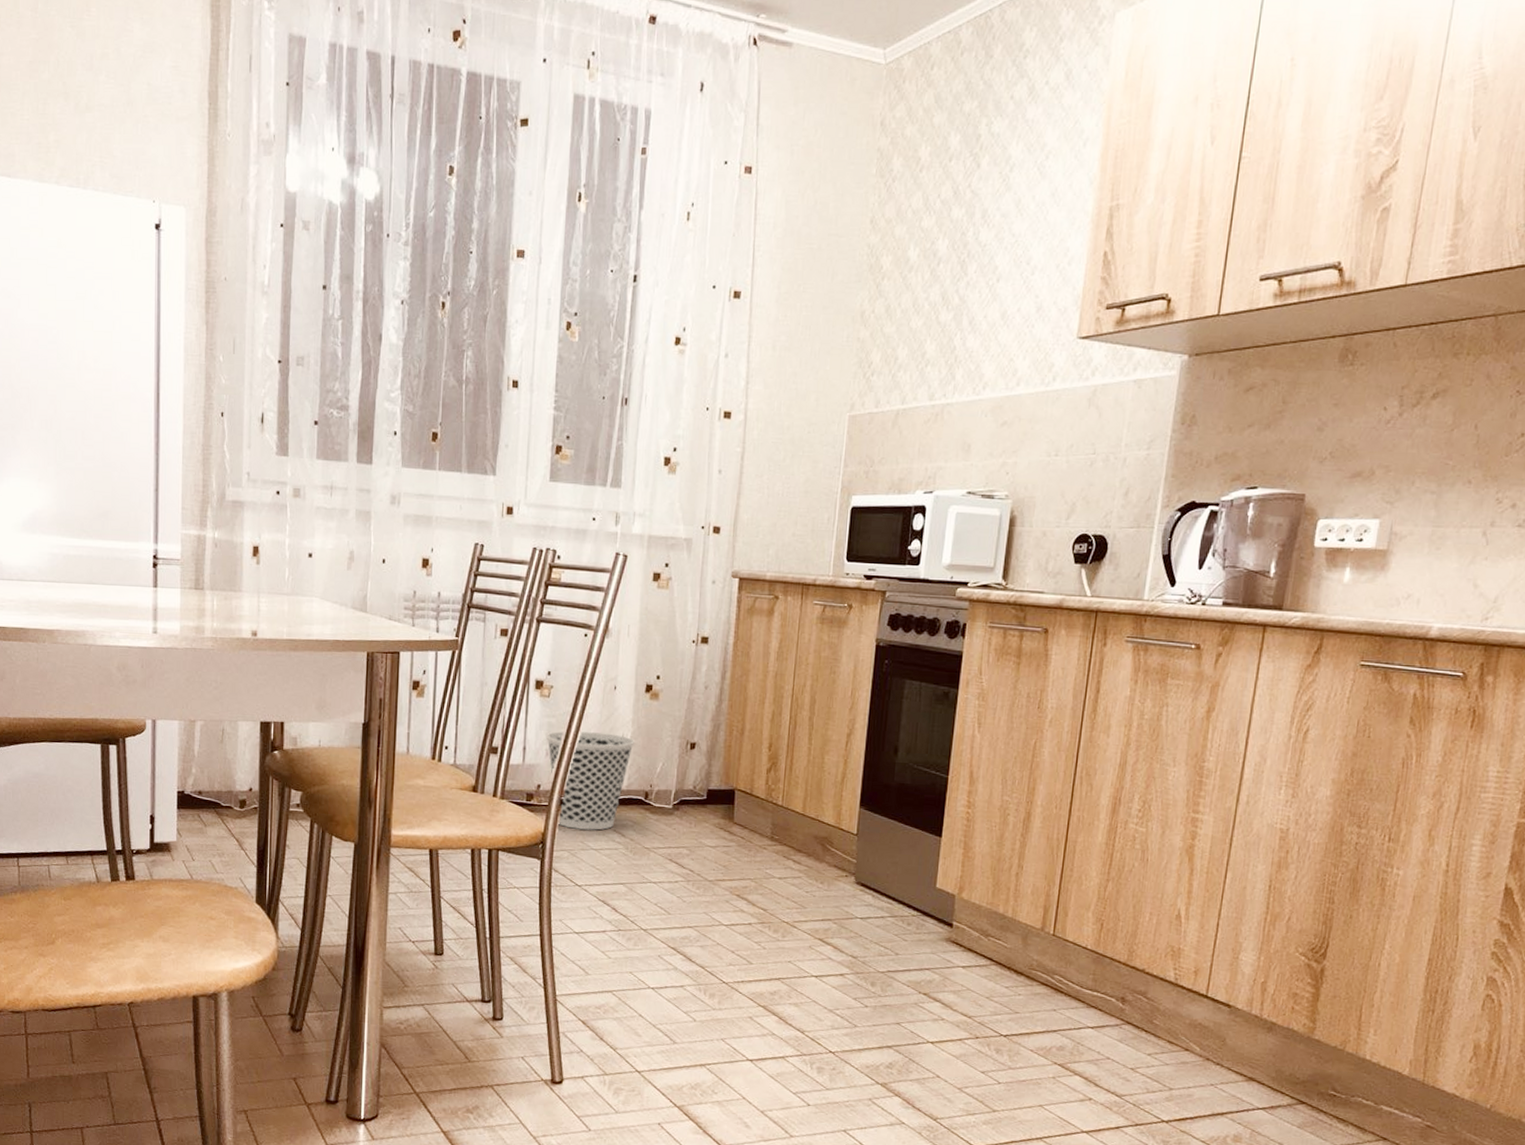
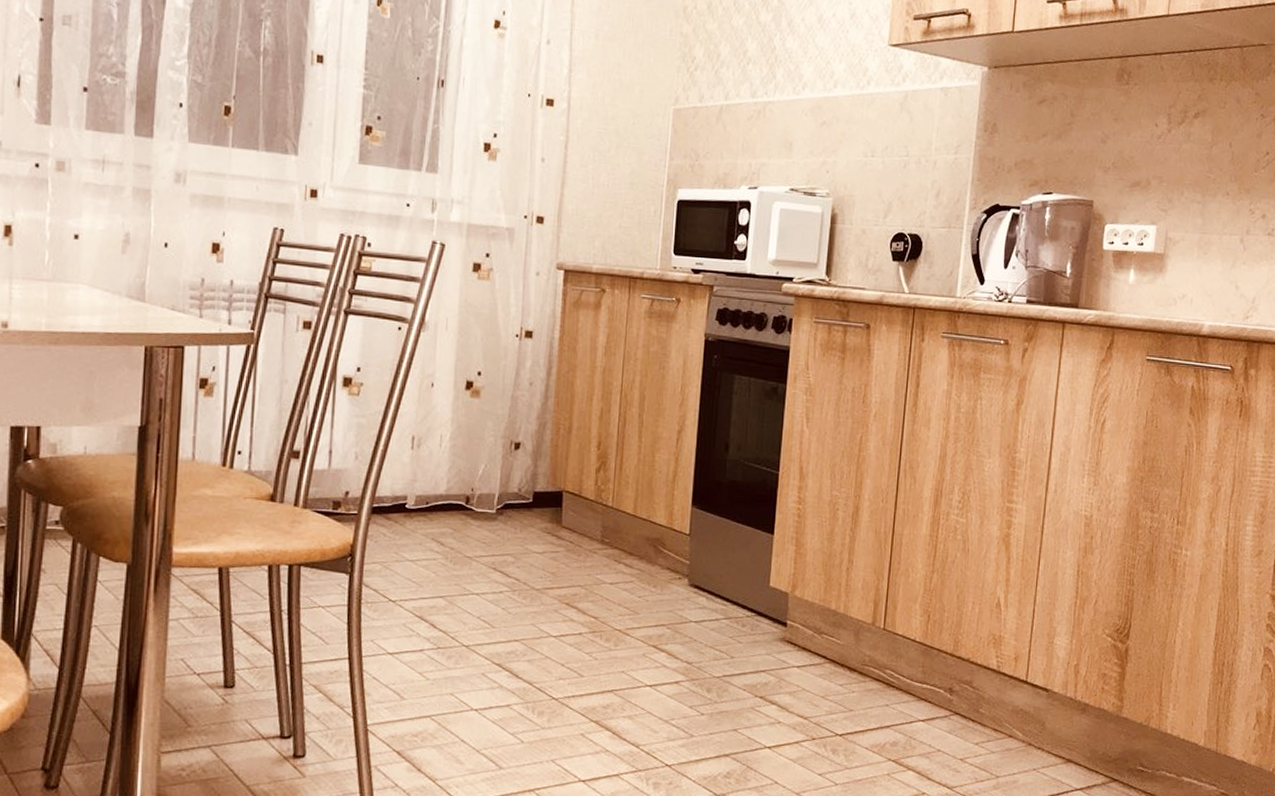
wastebasket: present [546,731,635,830] -> none [356,433,455,540]

